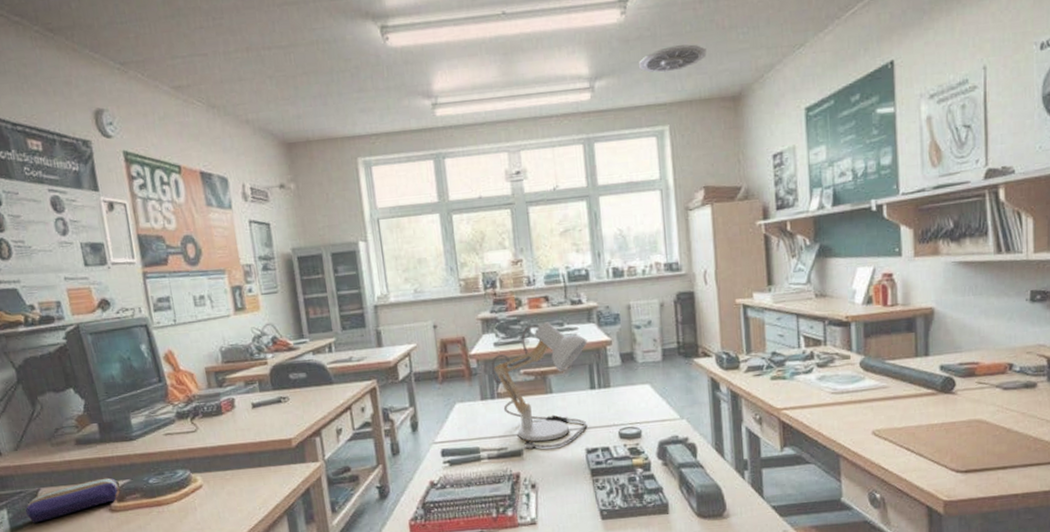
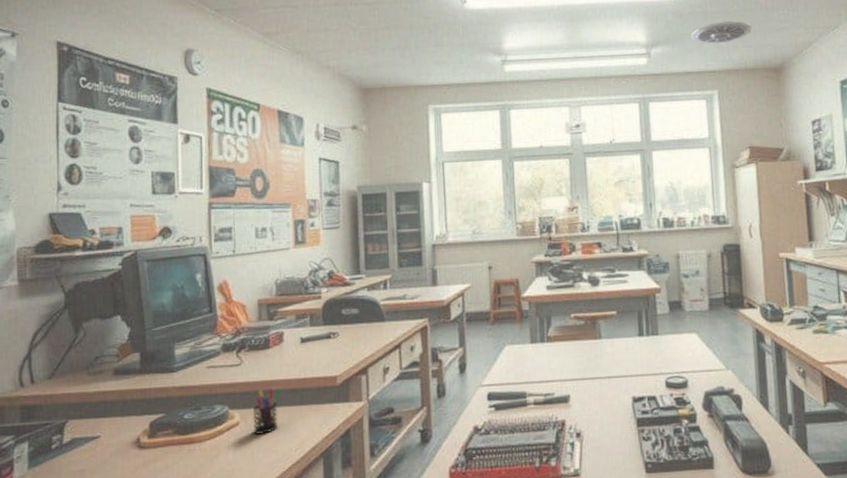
pencil case: present [25,477,120,523] -> none [49,411,153,459]
pen holder: none [214,452,241,497] -> present [253,388,282,436]
desk lamp: present [491,322,588,449] -> none [542,267,637,396]

